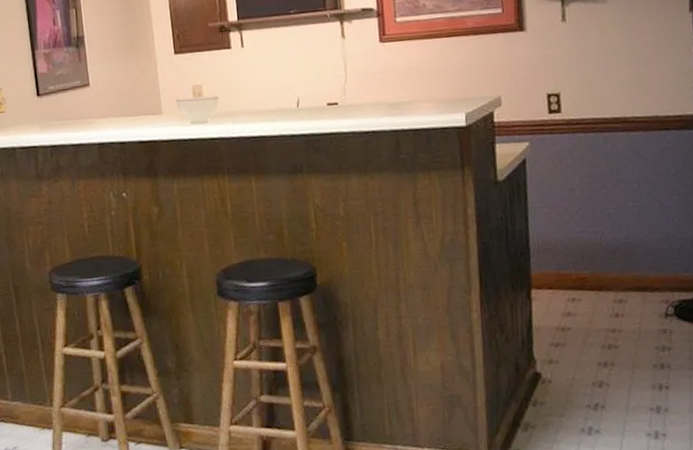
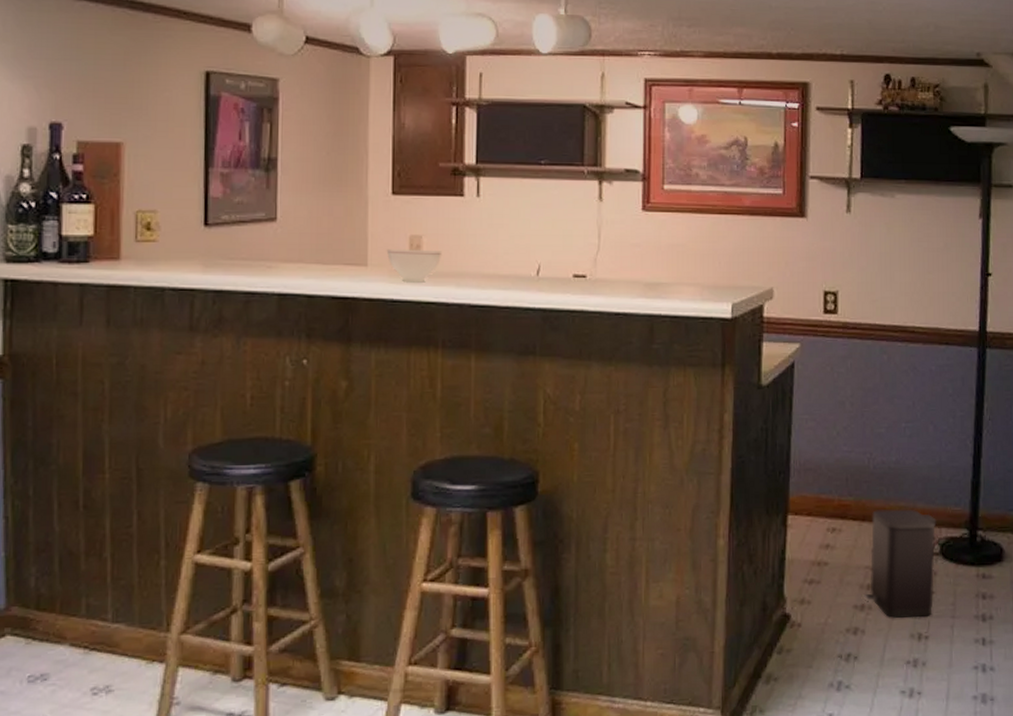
pedal bin: none [605,277,671,372] -> present [862,509,937,618]

